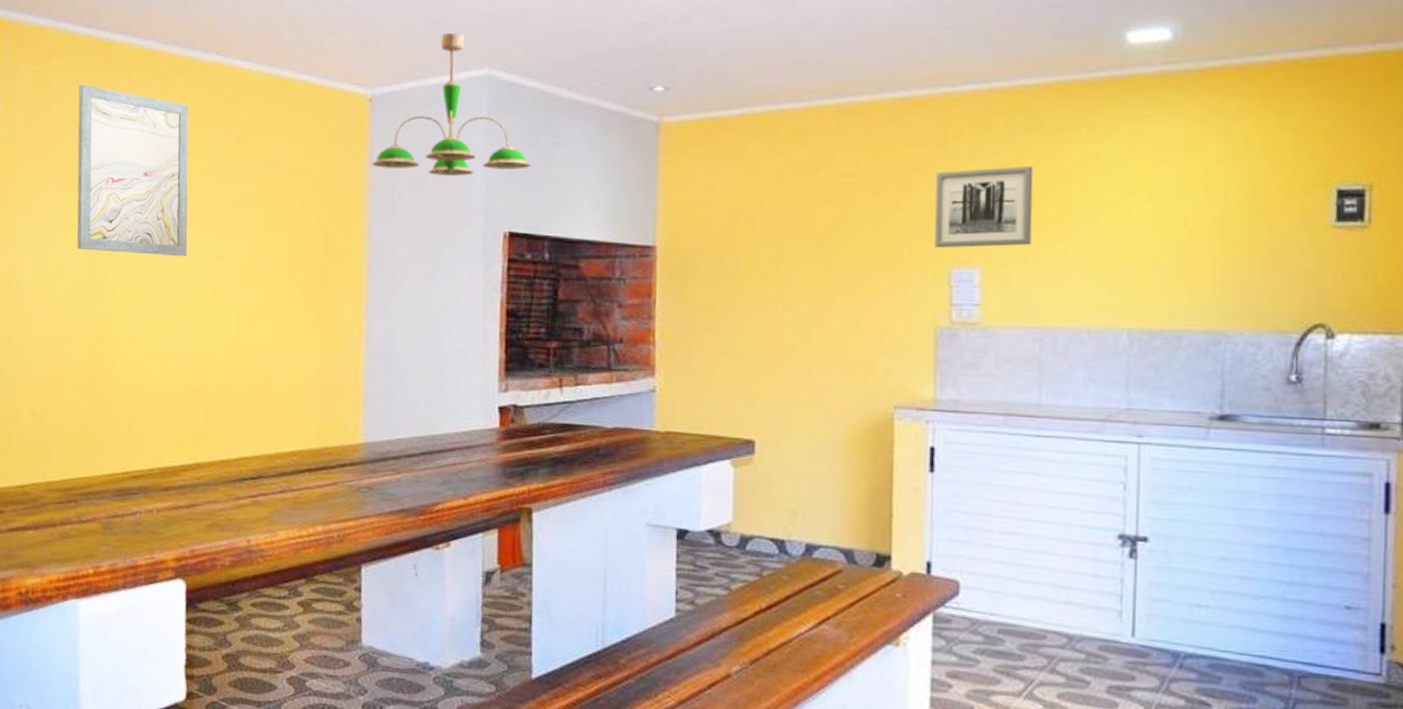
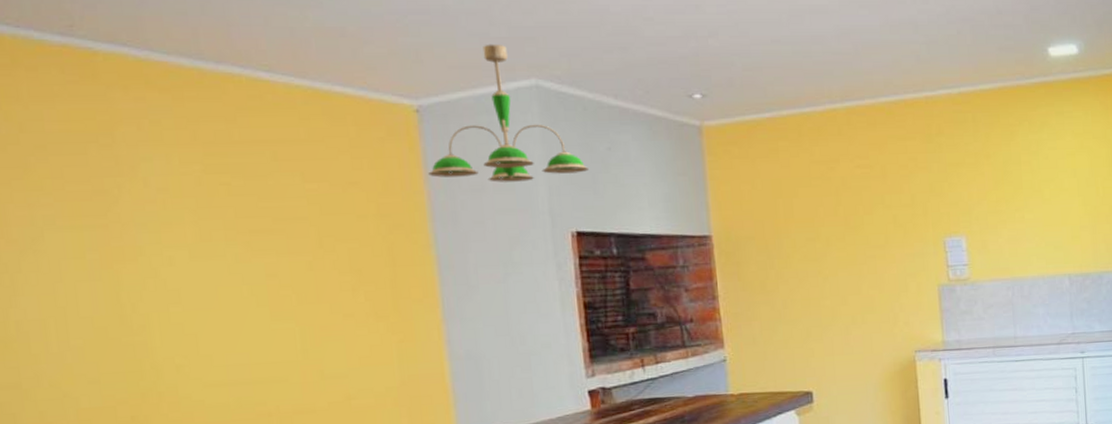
wall art: present [76,84,189,257] -> none [60,99,232,281]
wall art: present [934,165,1034,249] -> none [926,153,999,222]

